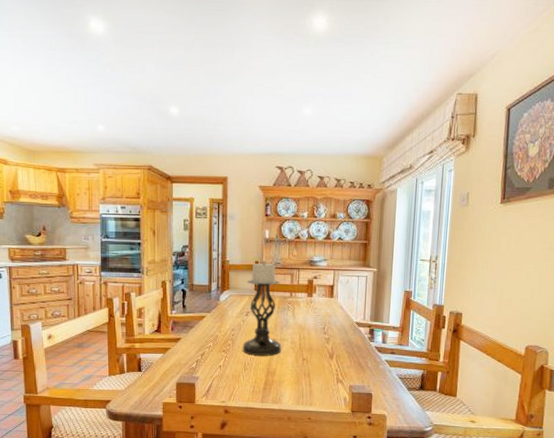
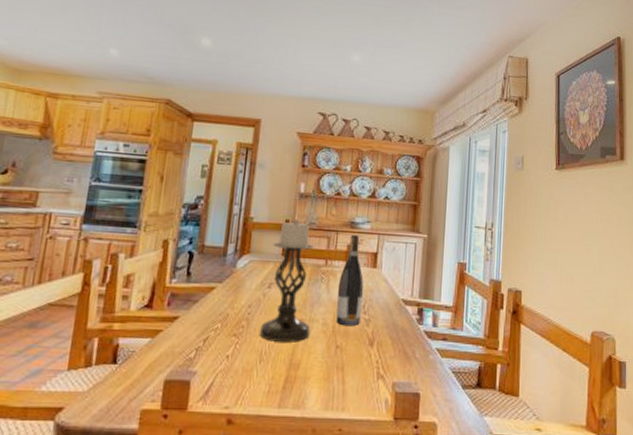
wine bottle: none [301,271,324,344] -> present [336,234,364,327]

